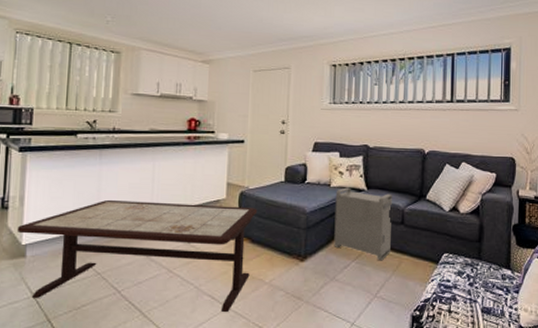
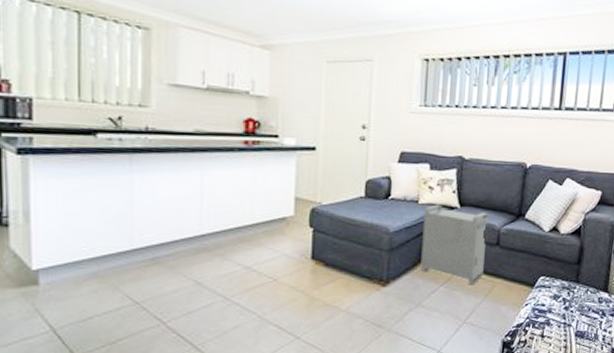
coffee table: present [17,199,258,313] -> none [23,215,332,344]

